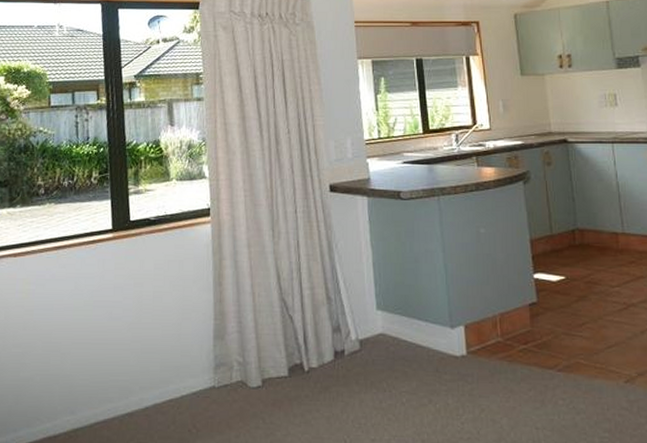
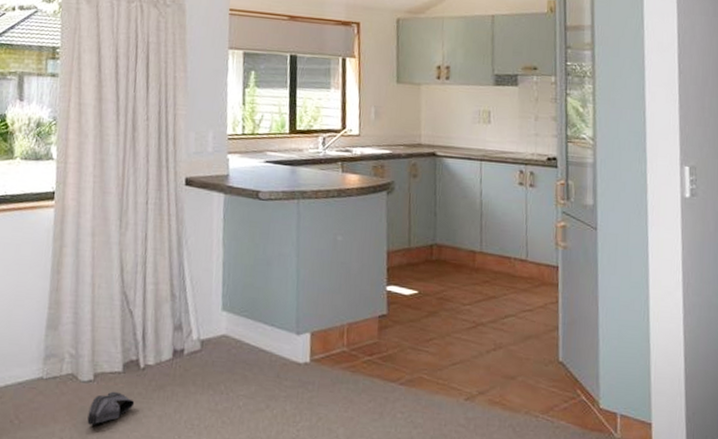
shoe: none [260,395,303,430] -> present [87,391,135,425]

